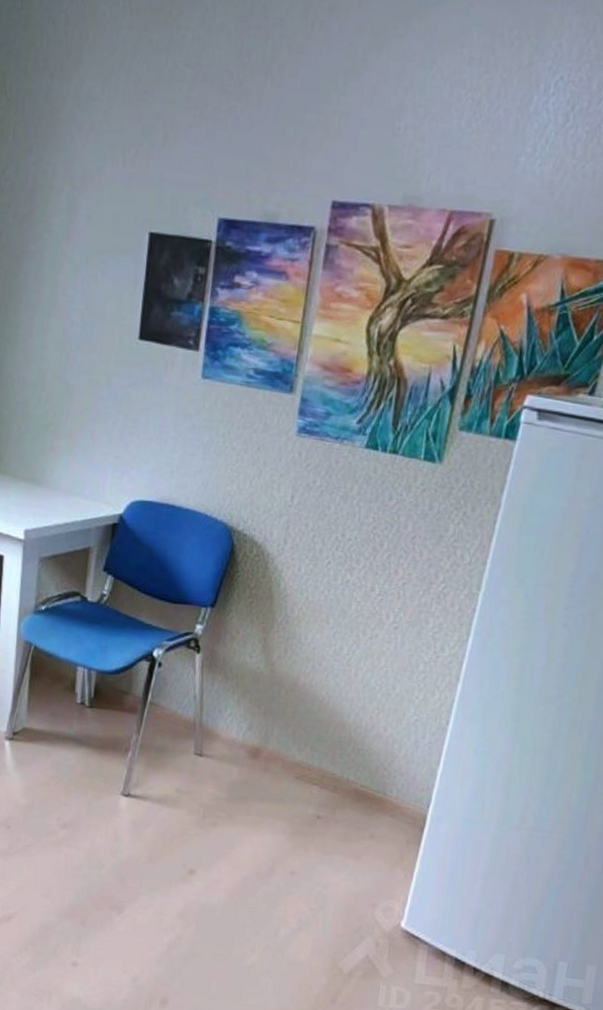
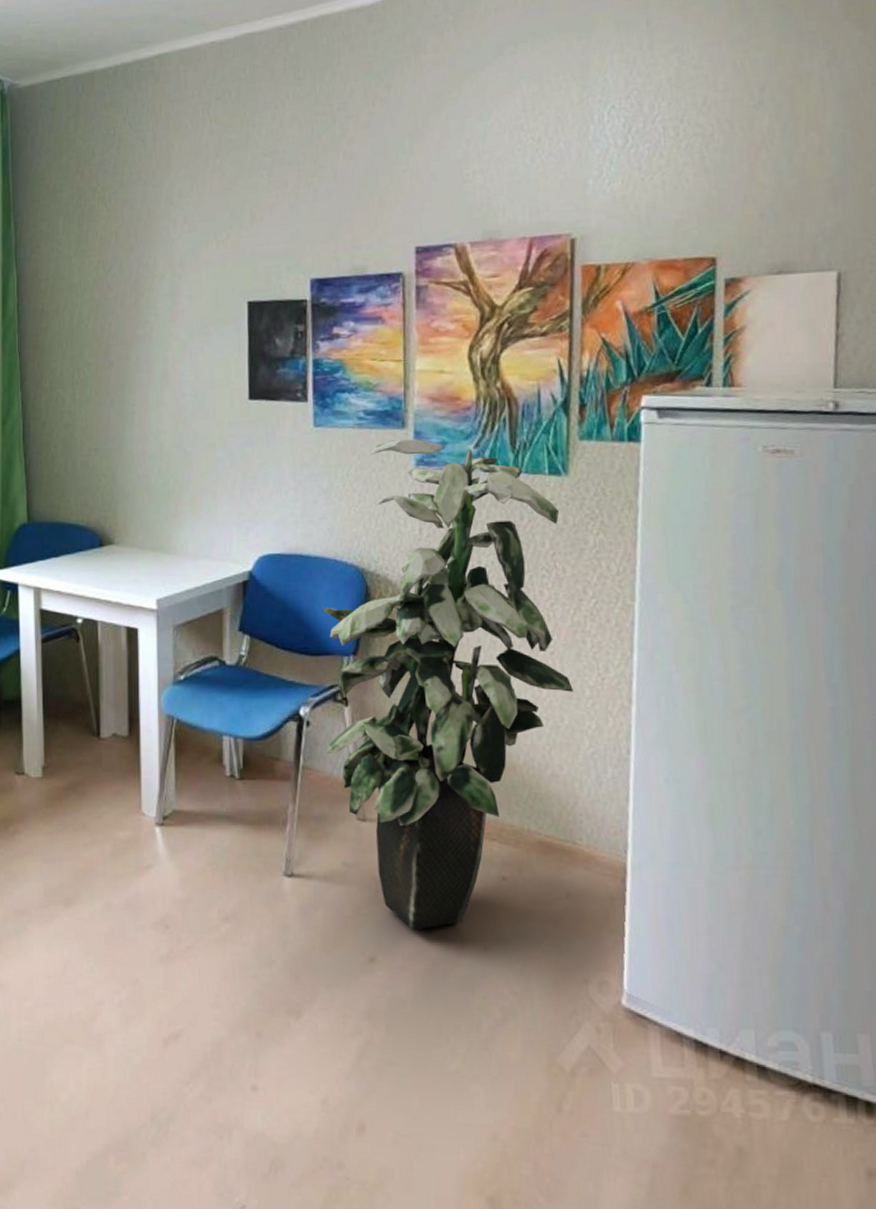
indoor plant: none [173,403,427,852] -> present [322,438,573,930]

